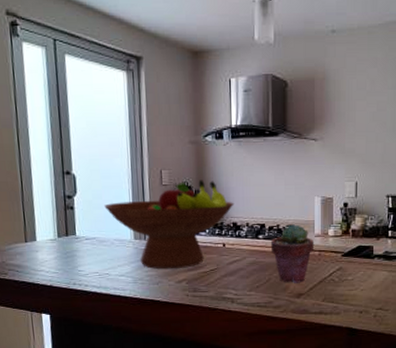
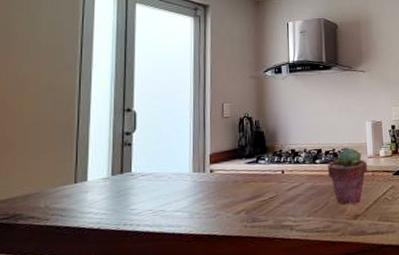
fruit bowl: present [104,180,234,270] -> none [164,111,293,201]

